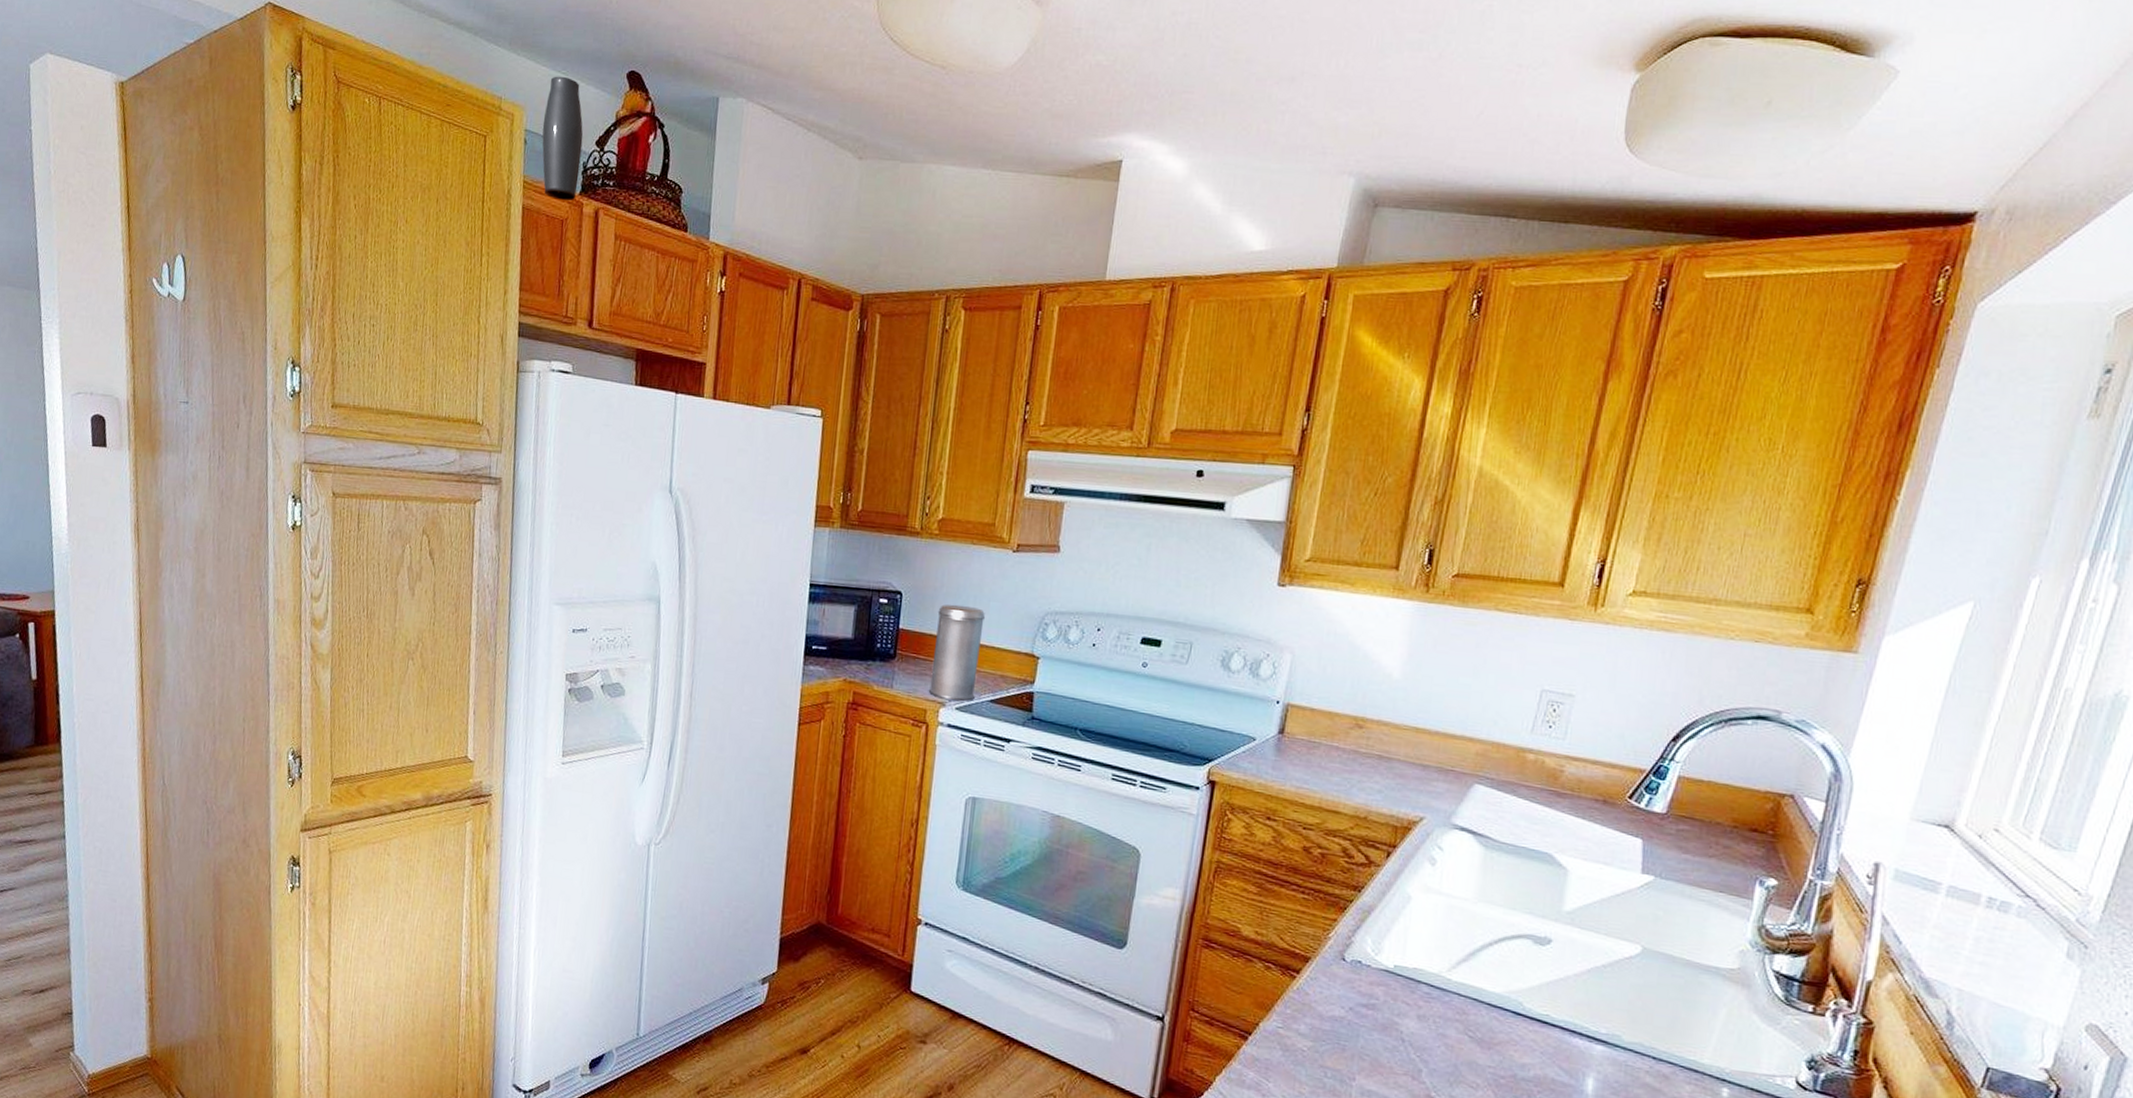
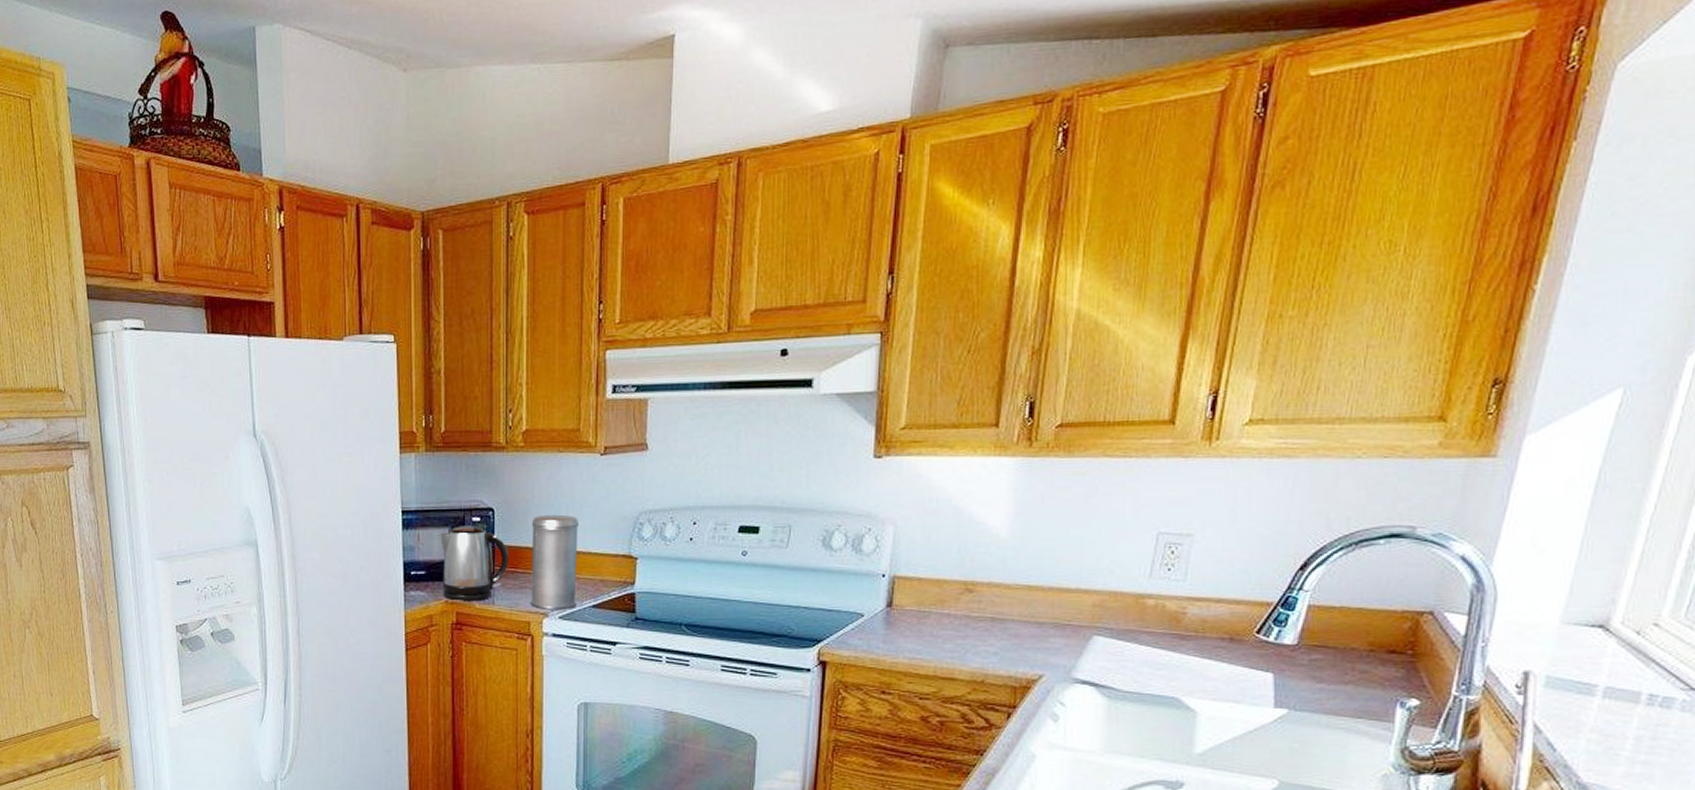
vase: present [542,76,583,201] -> none [83,26,126,156]
kettle: none [842,605,912,683] -> present [440,526,508,601]

